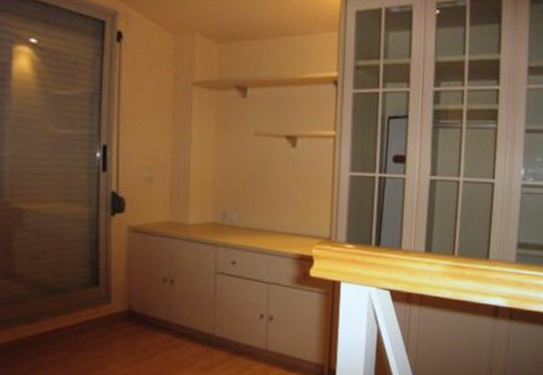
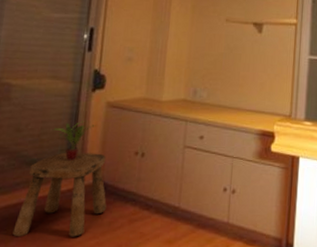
stool: none [42,280,137,366] -> present [13,152,107,237]
potted plant: none [72,247,119,289] -> present [52,121,96,161]

